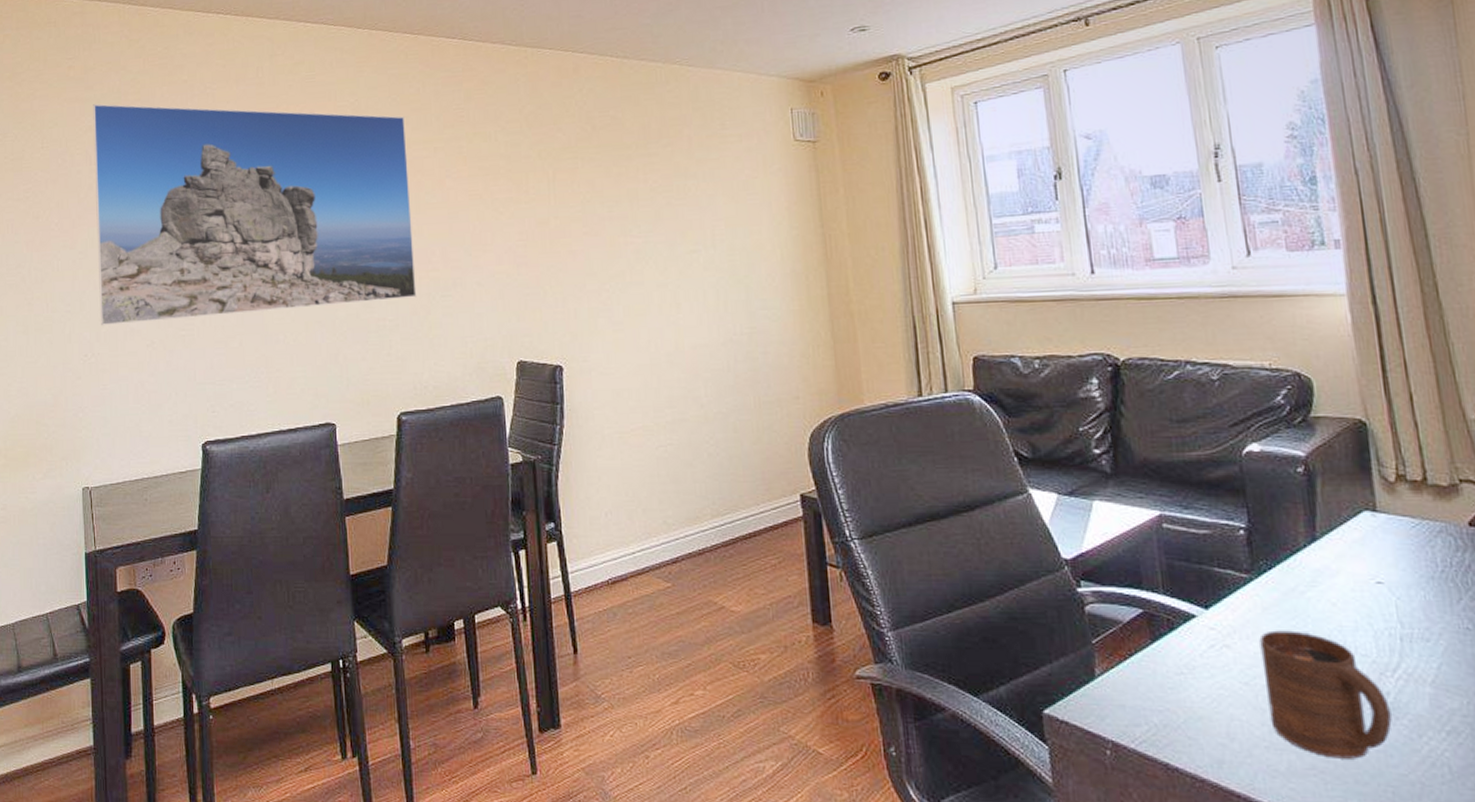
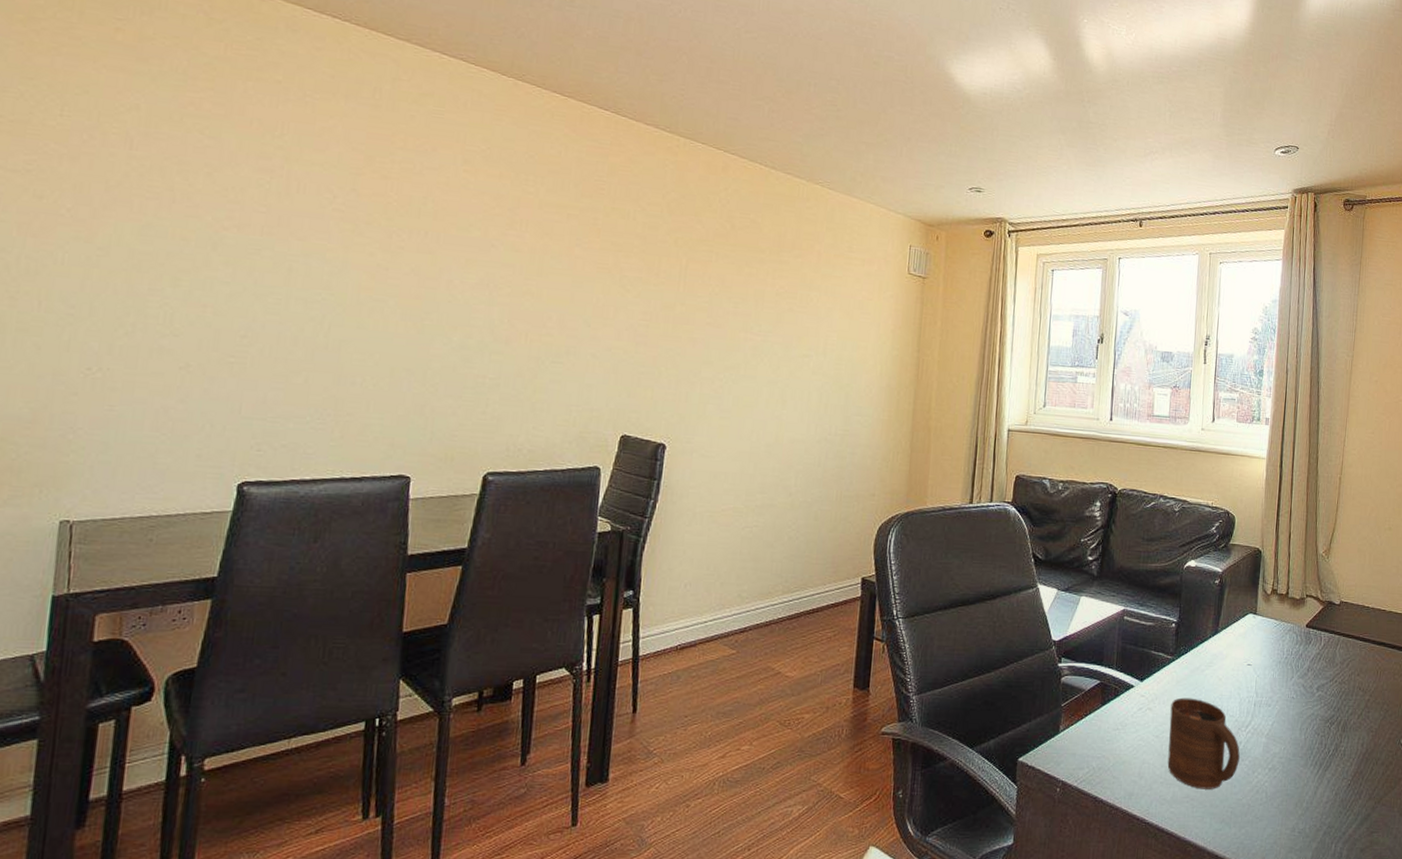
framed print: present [93,103,417,326] -> none [116,80,541,360]

